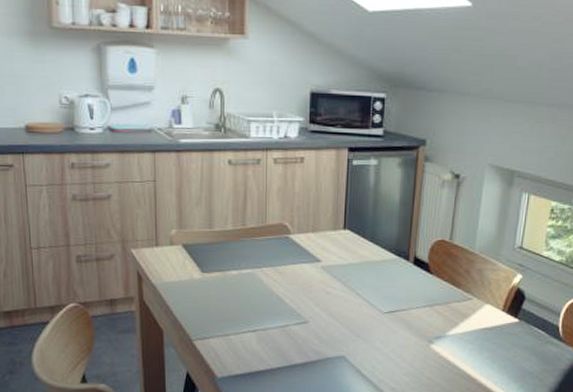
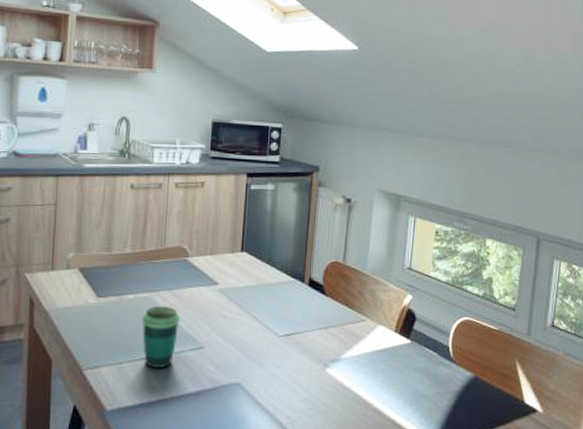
cup: none [246,281,284,340] -> present [142,305,180,368]

